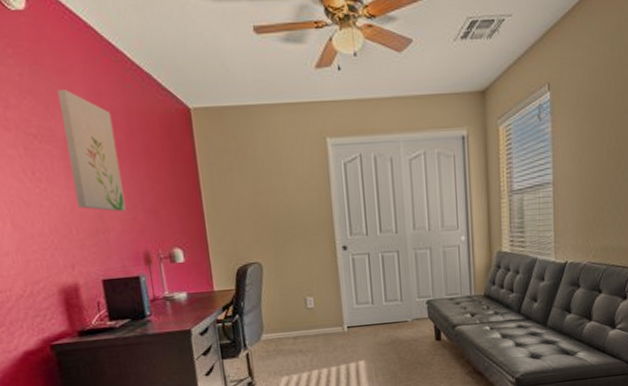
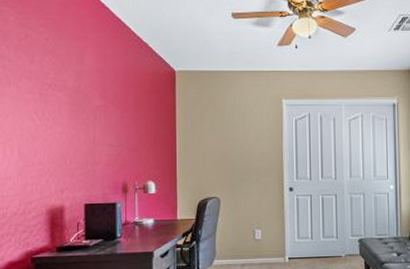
wall art: present [57,90,126,212] -> none [73,52,113,149]

